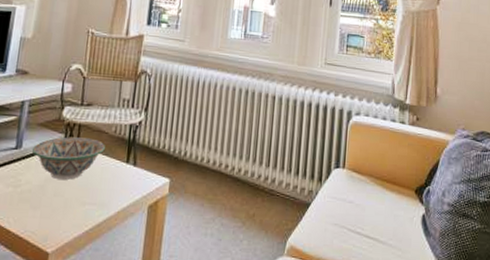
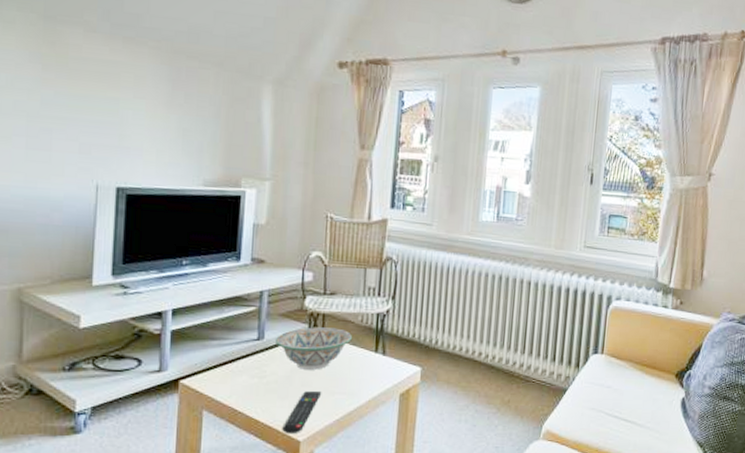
remote control: none [32,200,74,246] -> present [282,390,322,434]

